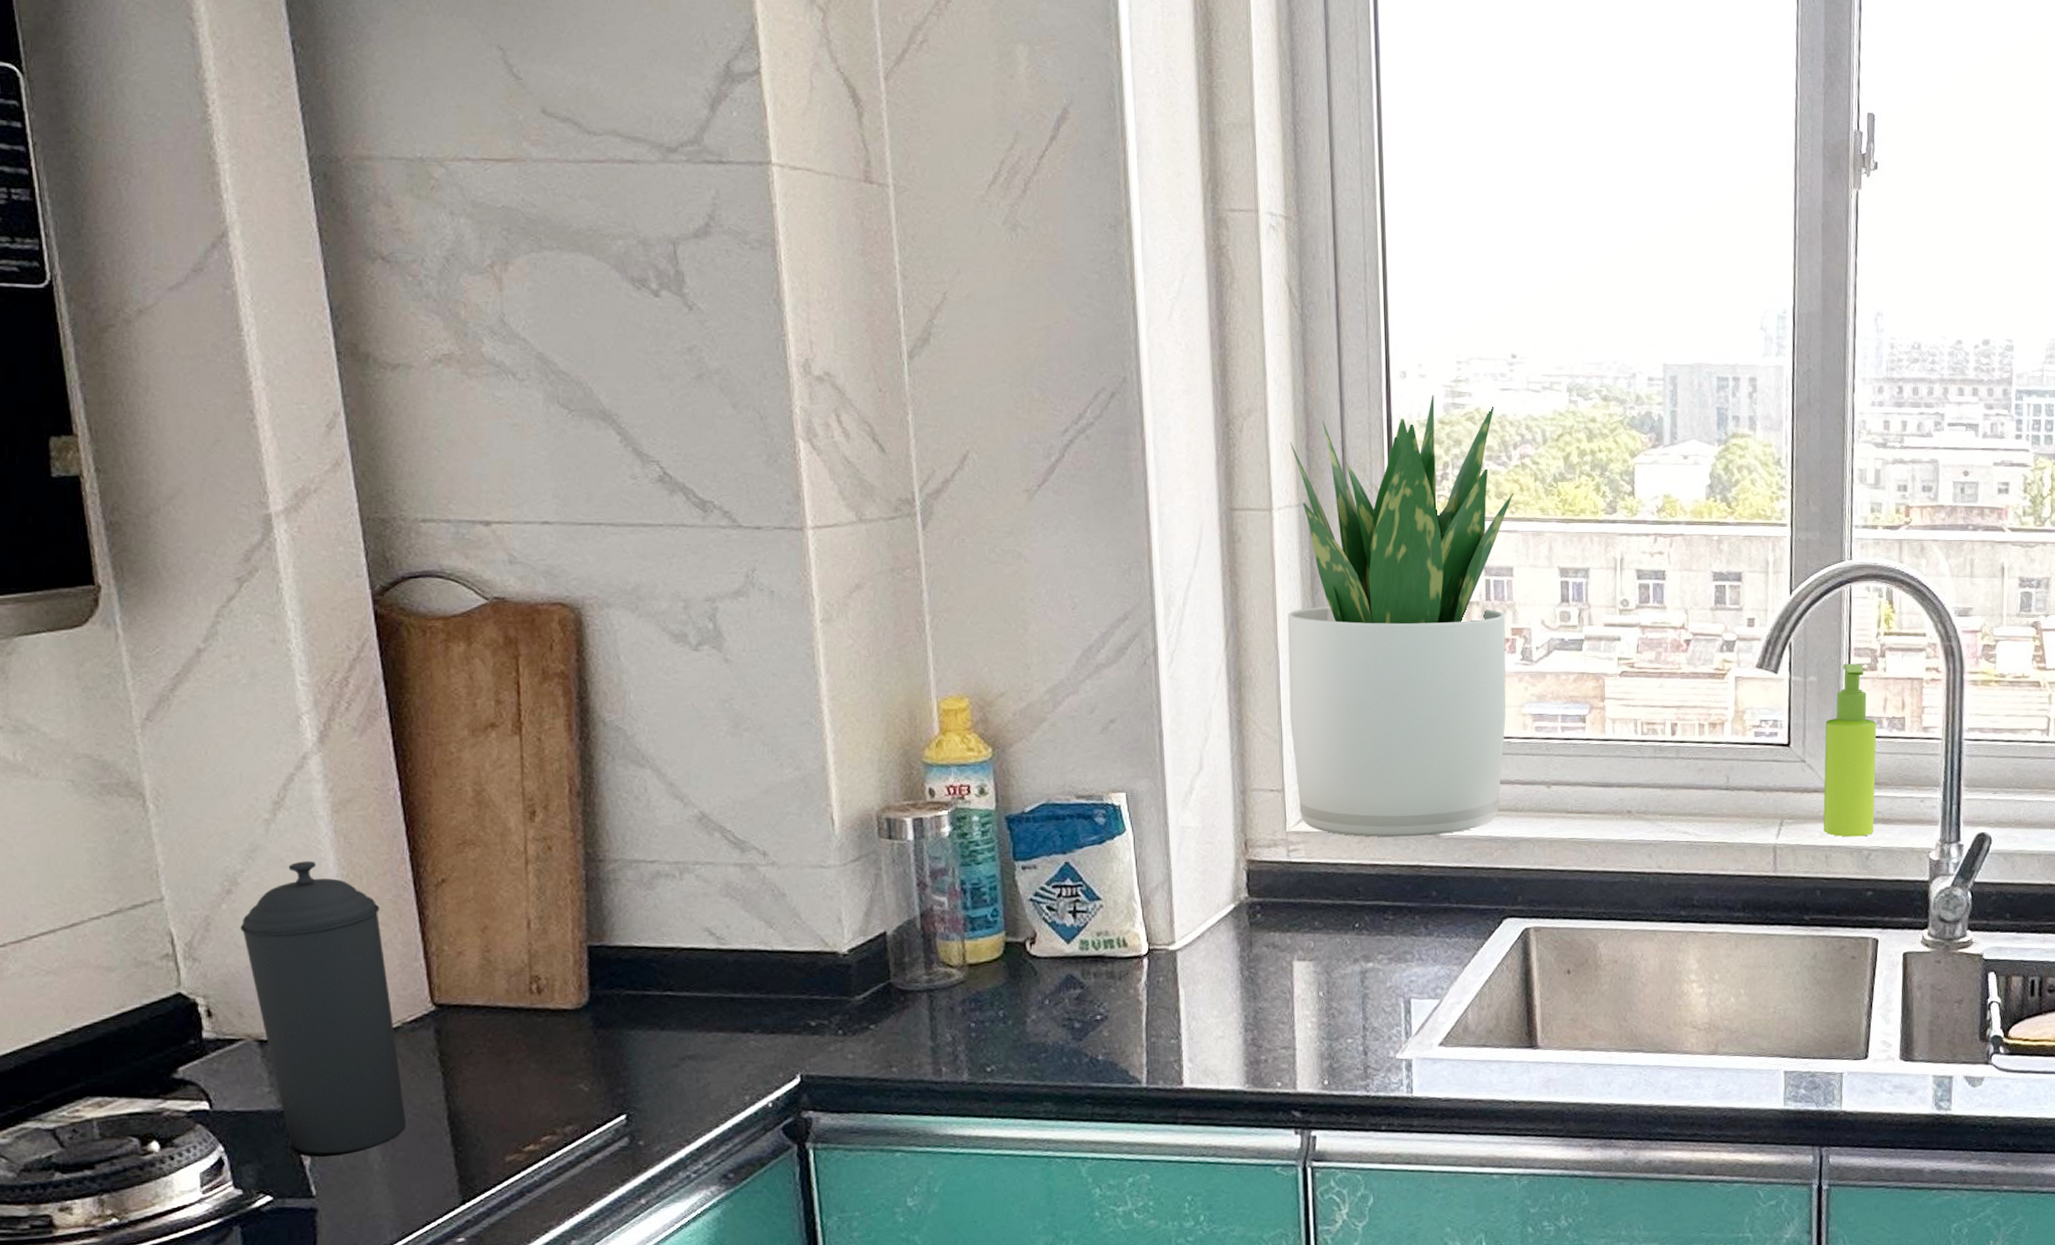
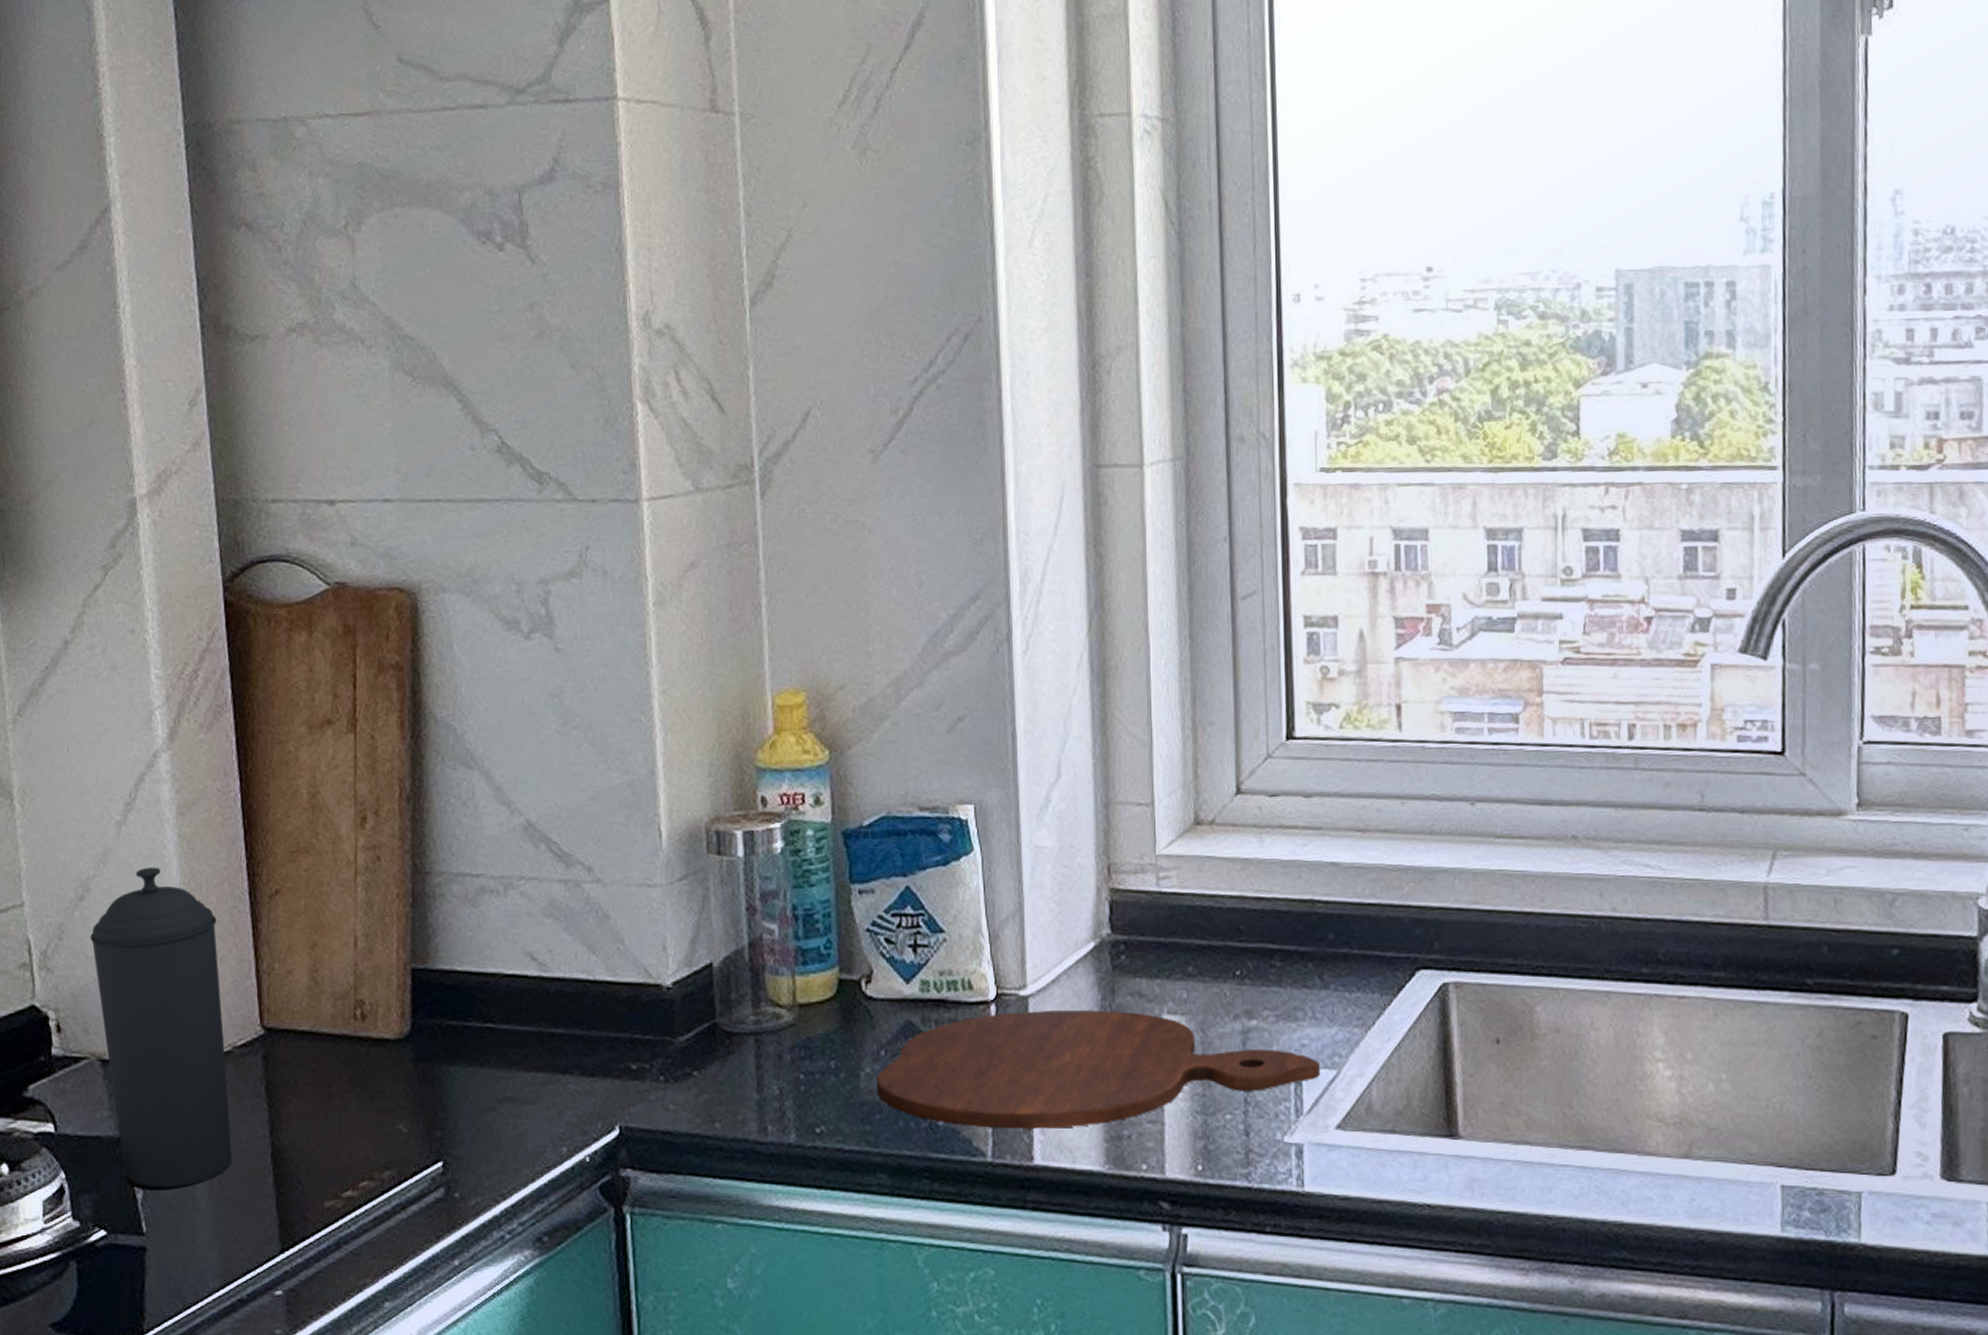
cutting board: none [1042,959,1426,1060] -> present [877,1010,1321,1129]
planter: present [1287,395,1514,838] -> none [1159,320,1430,864]
soap dispenser: present [1823,663,1877,837] -> none [1830,646,1902,876]

